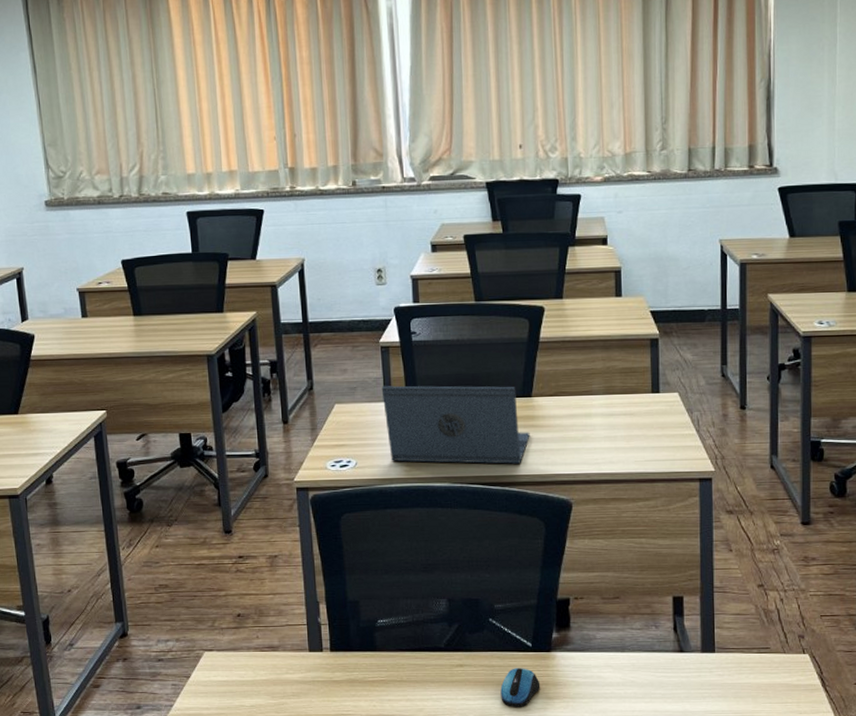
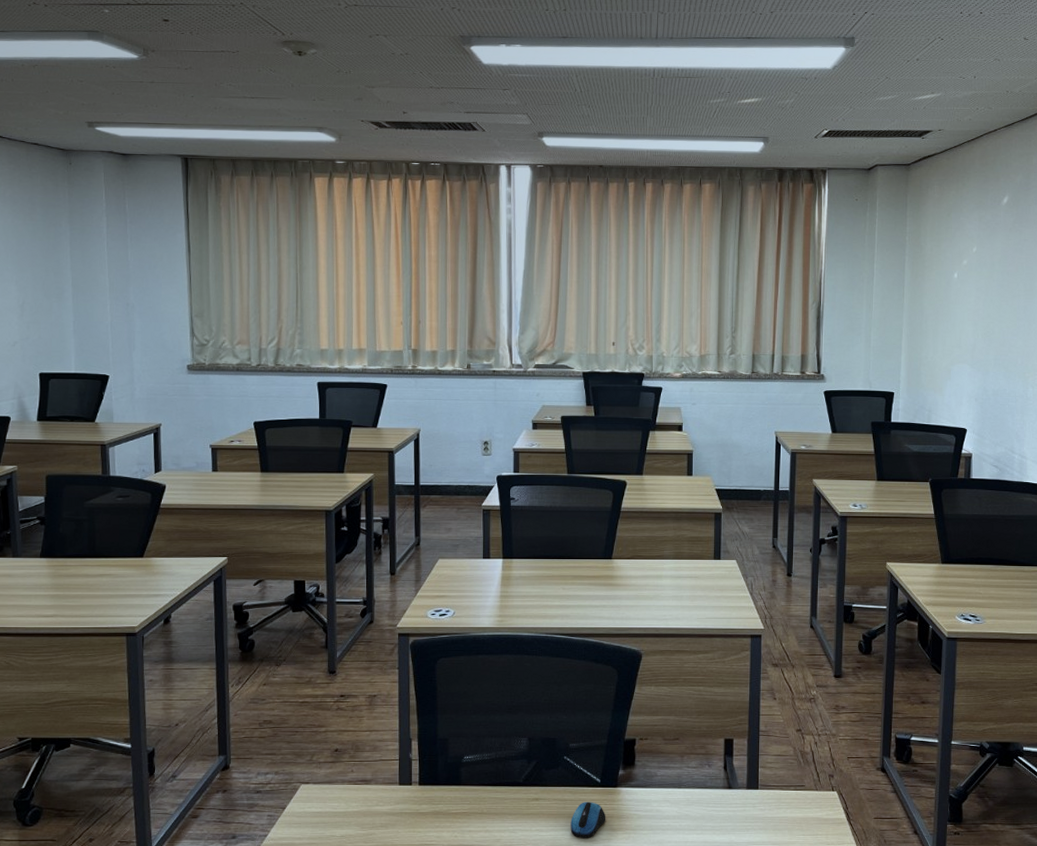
laptop: present [381,385,530,464] -> none [481,544,609,618]

